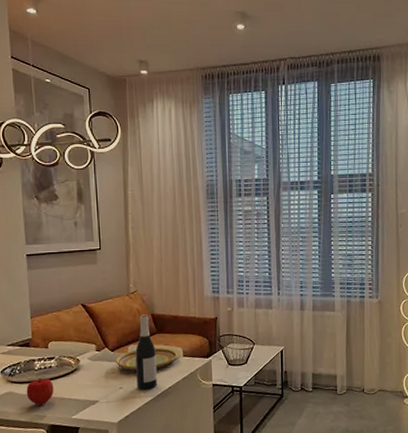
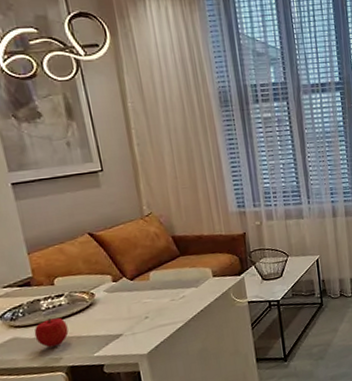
plate: present [116,347,178,371] -> none [137,270,207,299]
wine bottle: present [135,314,157,391] -> none [158,237,188,317]

